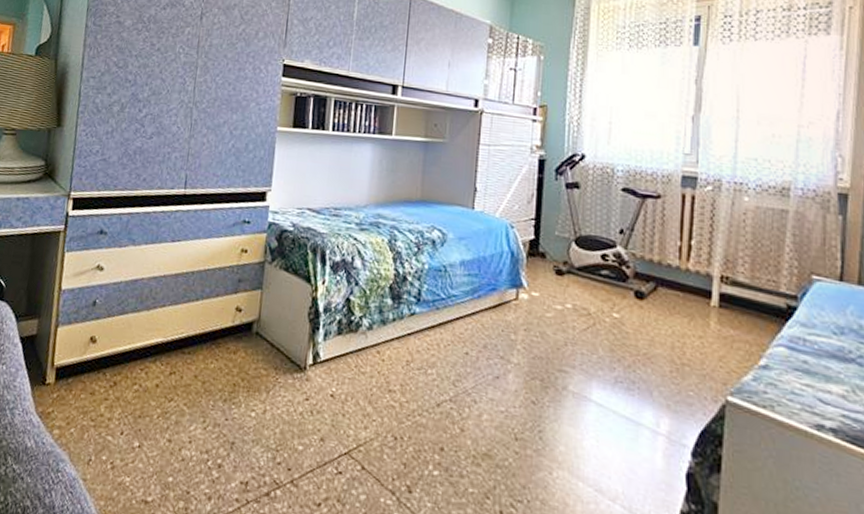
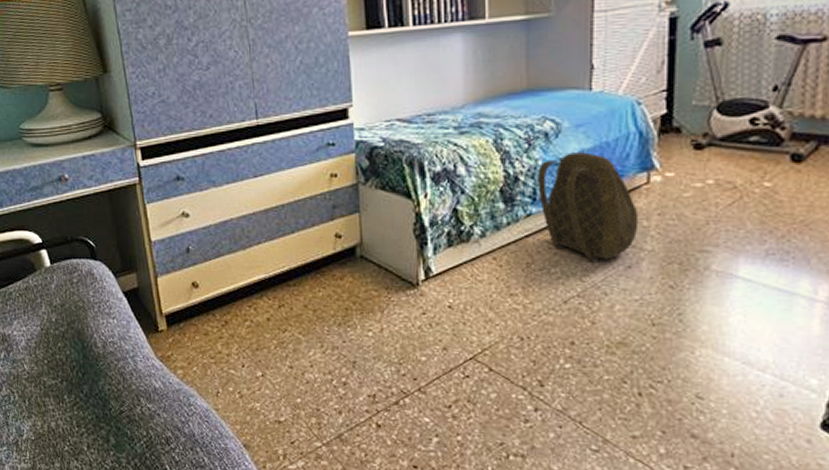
backpack: none [422,261,508,369] -> present [538,152,639,262]

